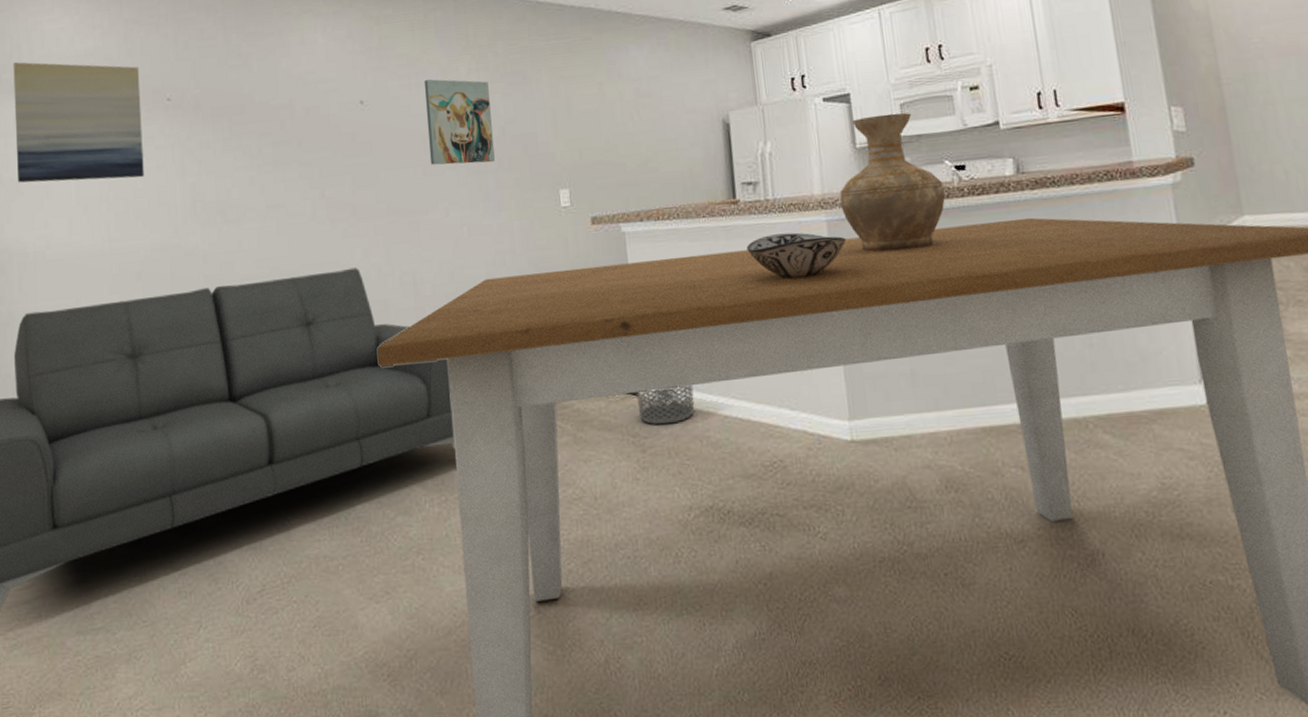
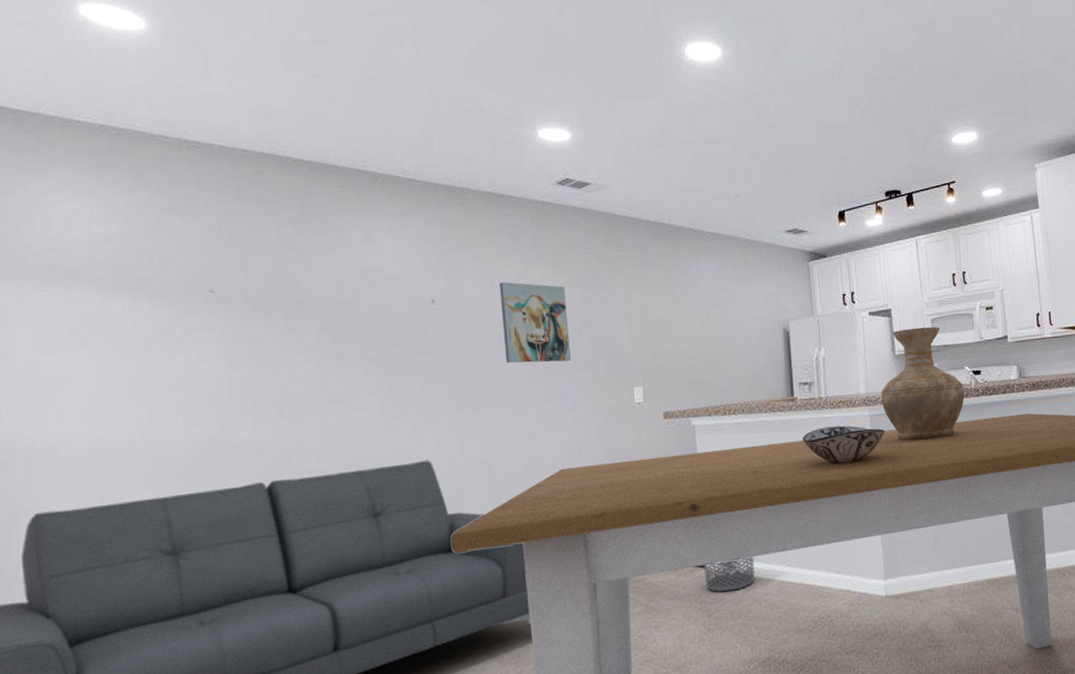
wall art: present [13,62,144,183] -> none [10,244,183,375]

